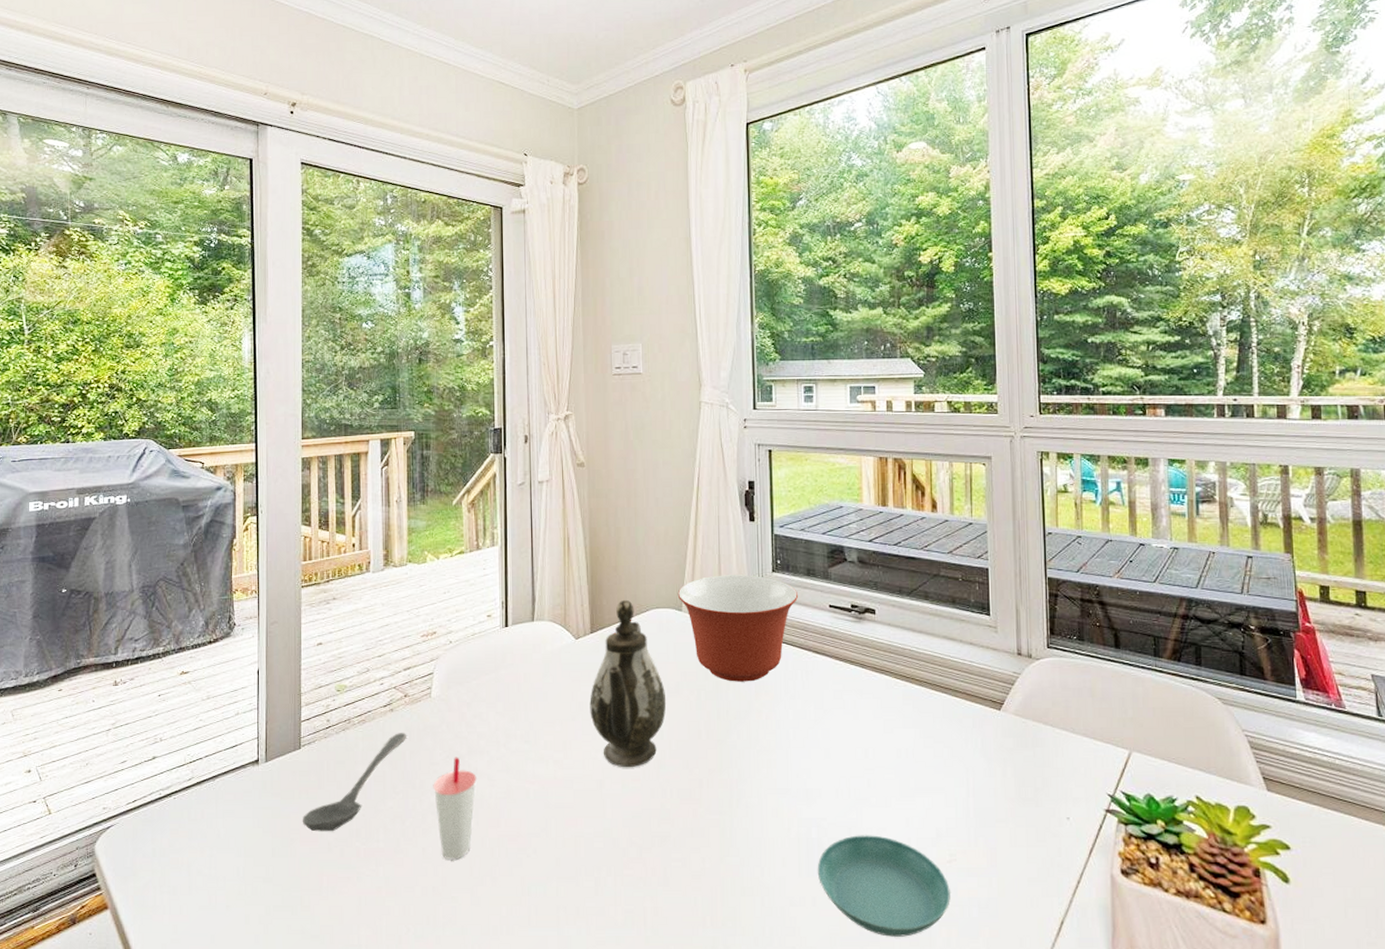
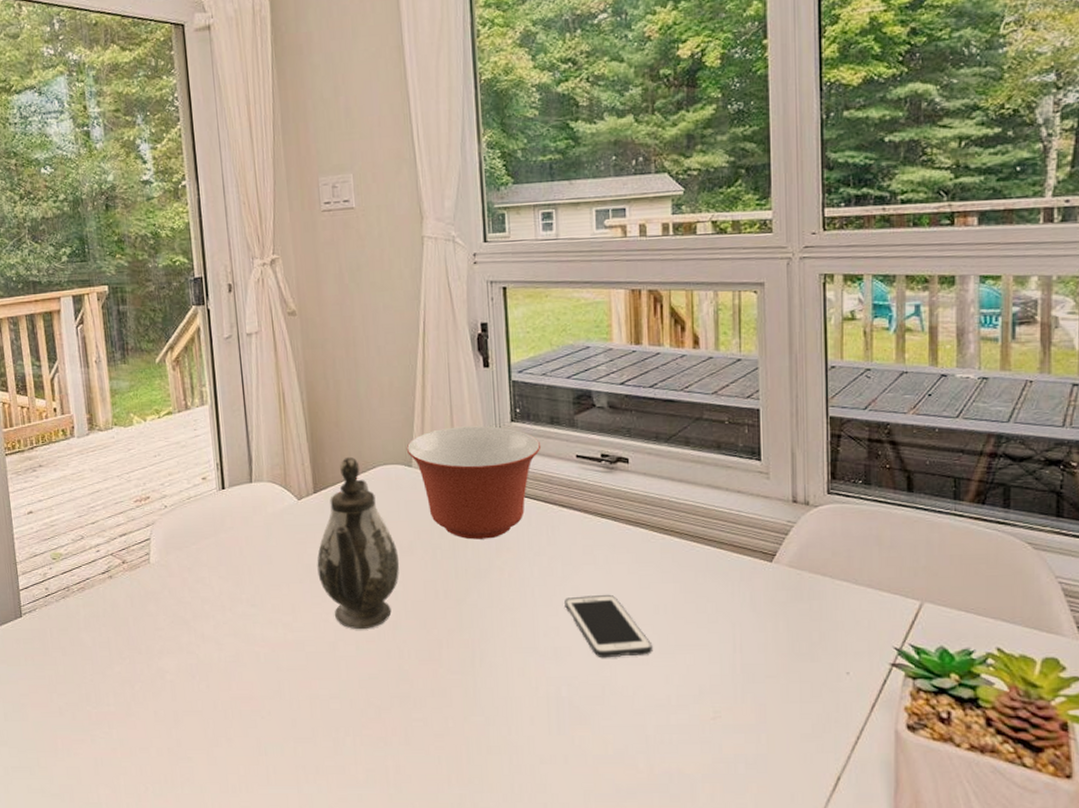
stirrer: present [302,733,407,832] -> none [30,599,129,697]
cup: present [433,757,477,860] -> none [159,622,204,722]
cell phone: none [816,738,895,800] -> present [564,594,653,658]
saucer: present [817,835,950,937] -> none [568,693,715,793]

